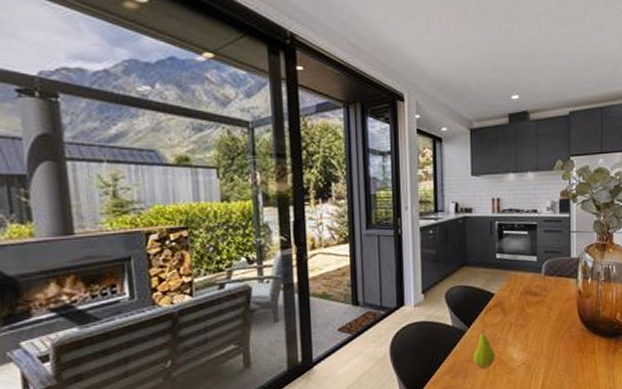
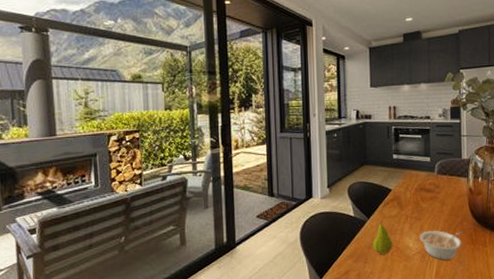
legume: none [525,338,571,371] -> present [420,230,463,260]

